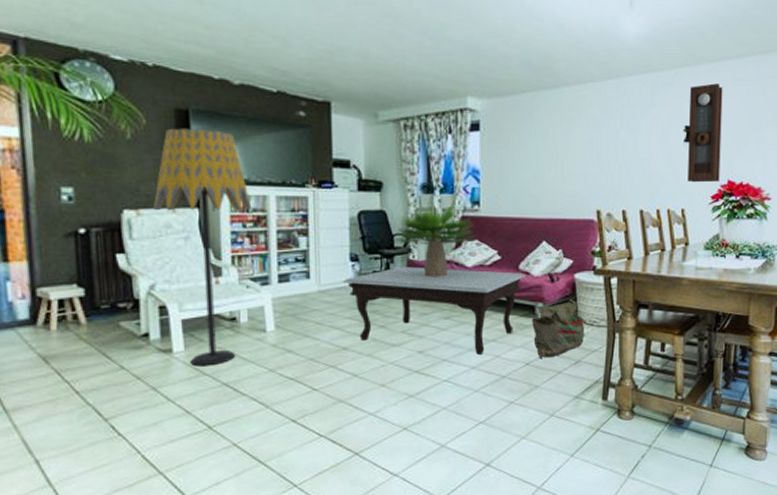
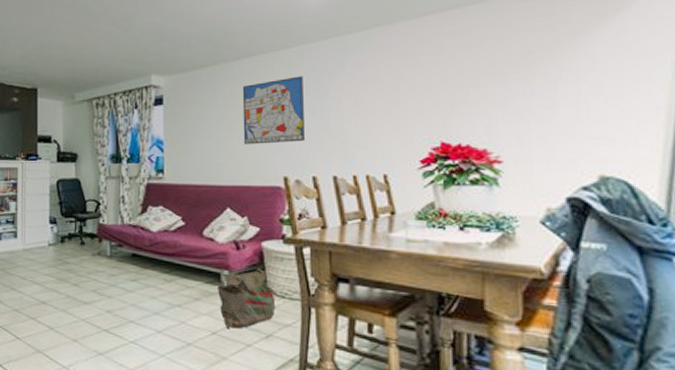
coffee table: present [342,266,526,354] -> none [43,230,210,319]
potted plant: present [394,204,476,277] -> none [87,172,161,241]
wall art: none [560,110,618,177] -> present [242,76,305,145]
pendulum clock: present [683,83,723,183] -> none [379,40,430,146]

